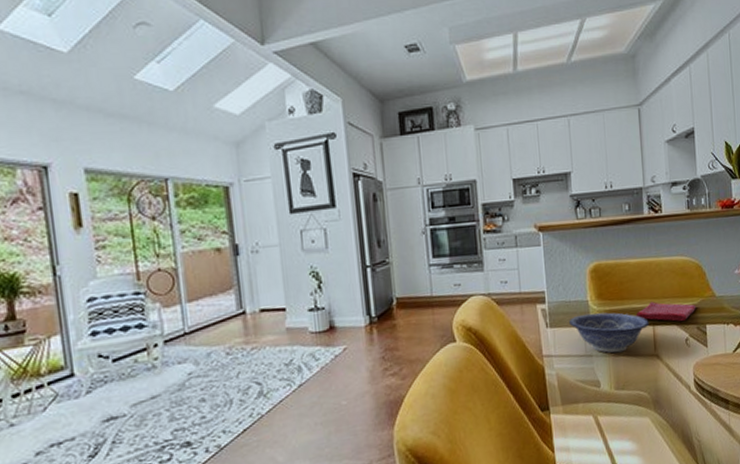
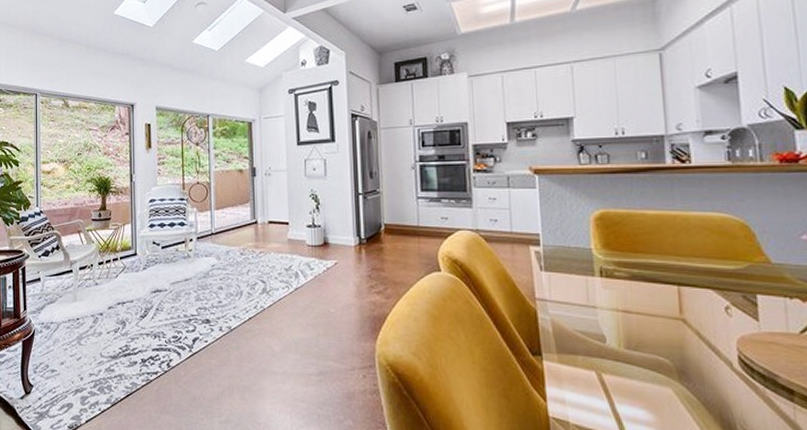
decorative bowl: present [569,312,650,354] -> none [568,262,674,309]
dish towel: present [635,302,697,322] -> none [653,259,742,285]

